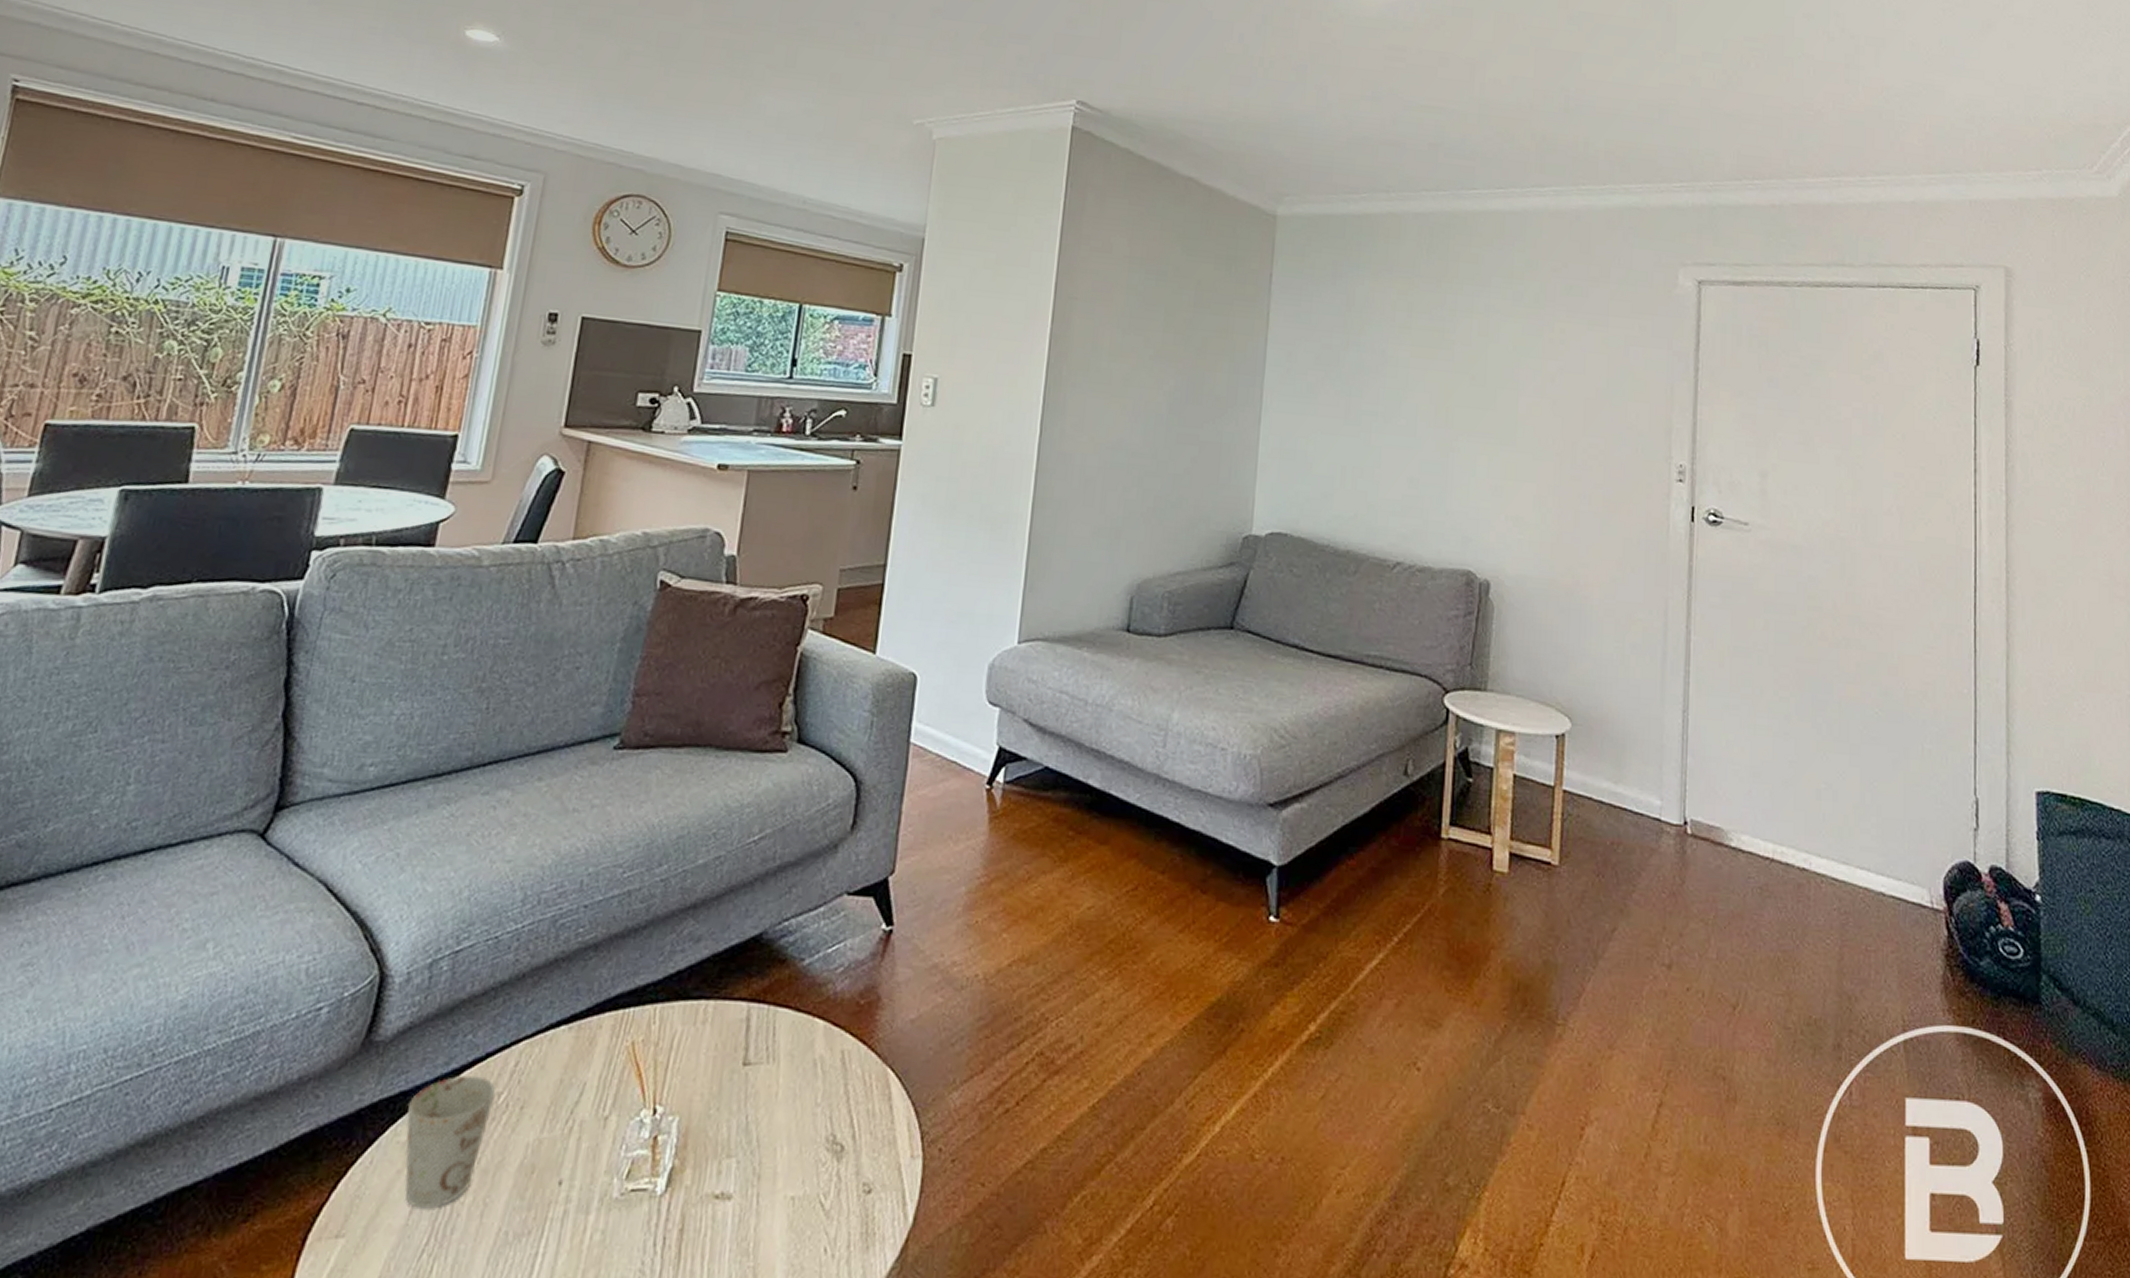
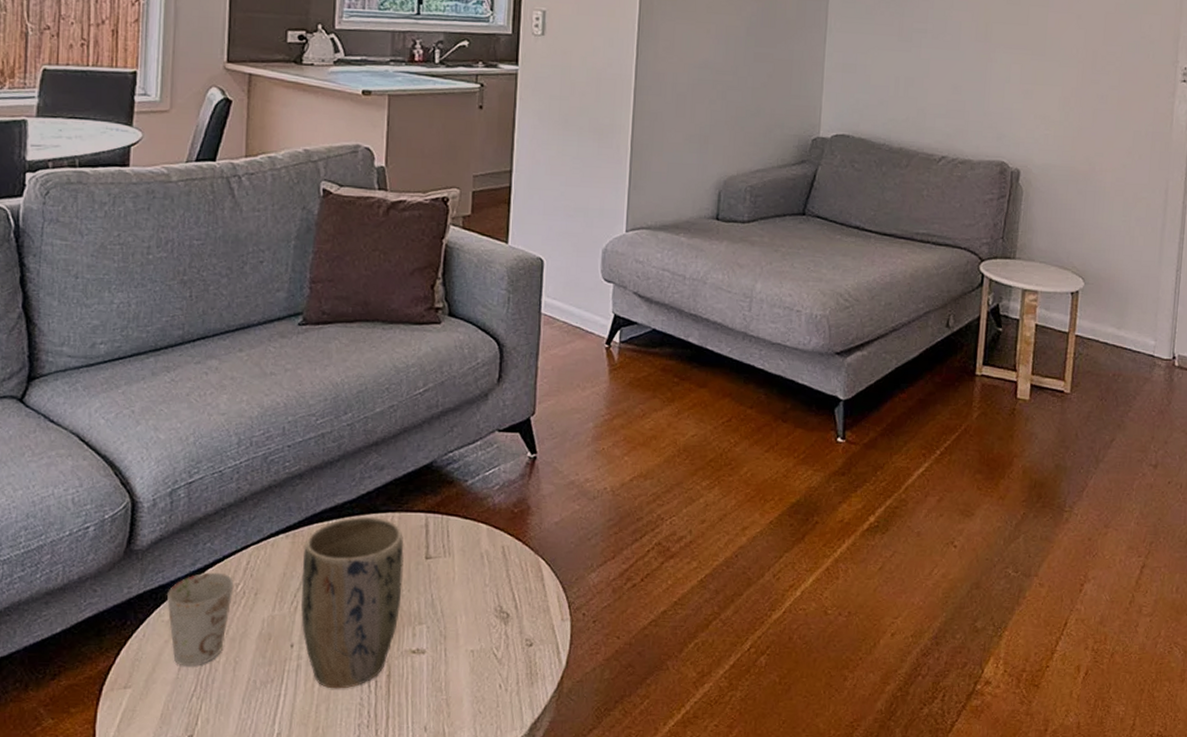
plant pot: none [575,1004,717,1248] -> present [301,517,404,689]

